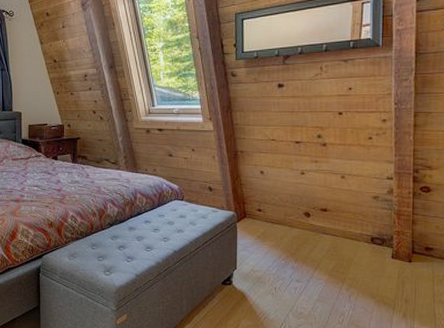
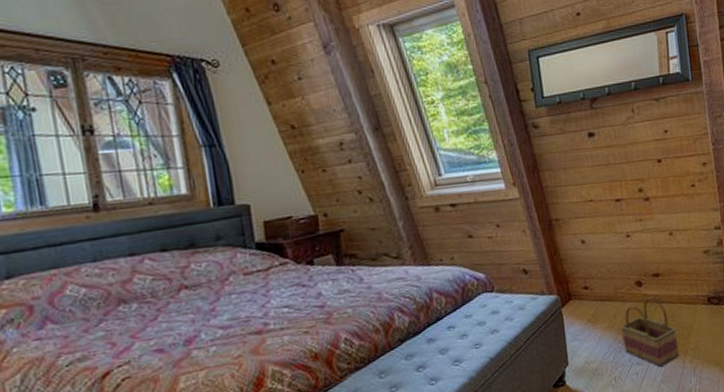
basket: none [286,227,337,289] -> present [621,296,679,368]

